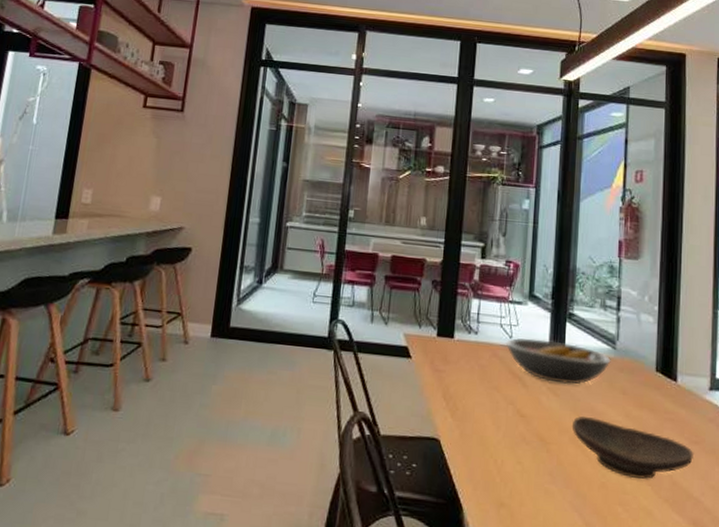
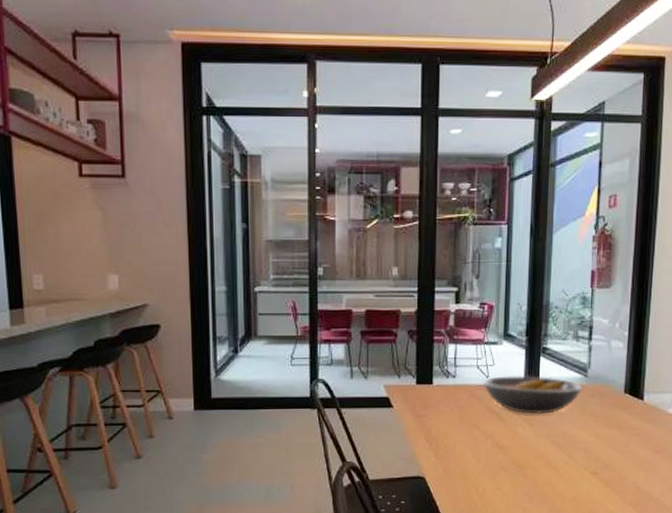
decorative bowl: present [571,415,695,479] -> none [546,440,657,490]

